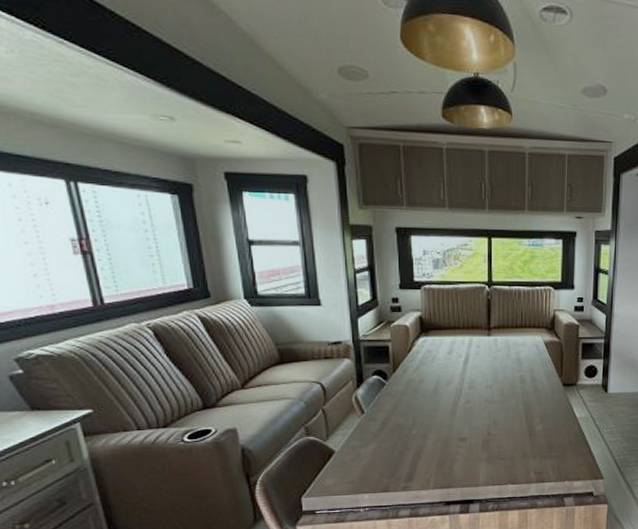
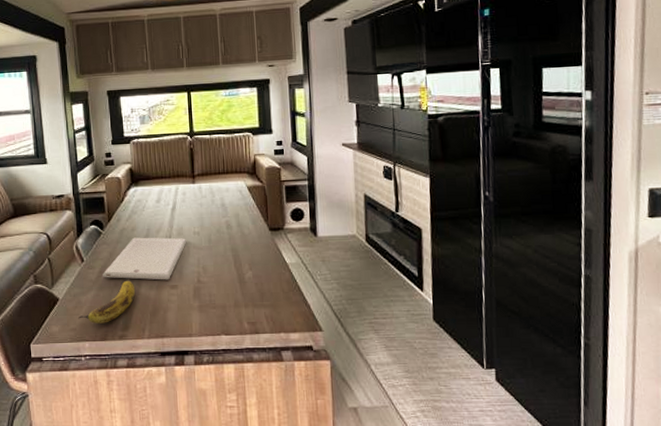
fruit: none [357,432,421,476] -> present [78,280,136,324]
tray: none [385,389,479,433] -> present [103,237,187,280]

